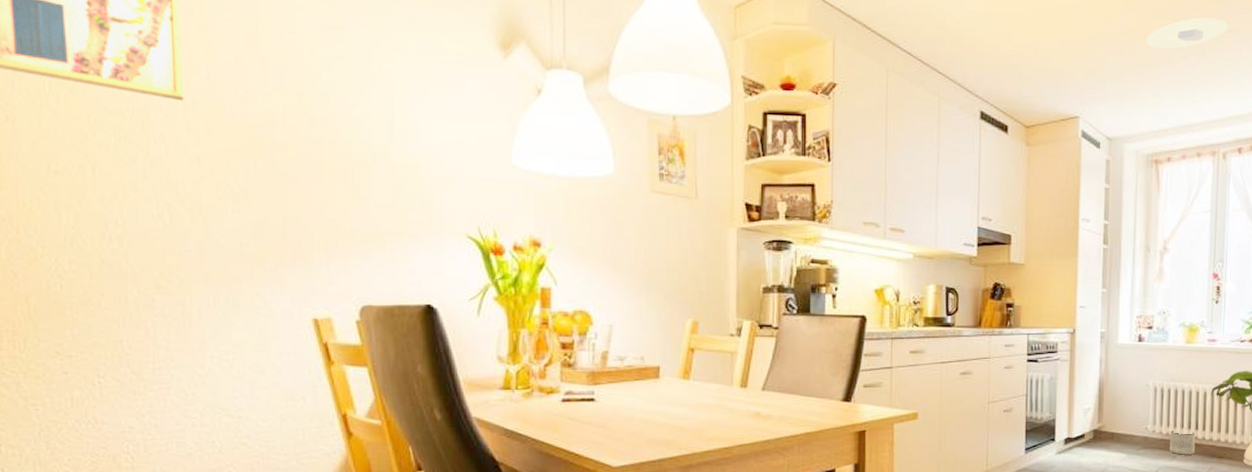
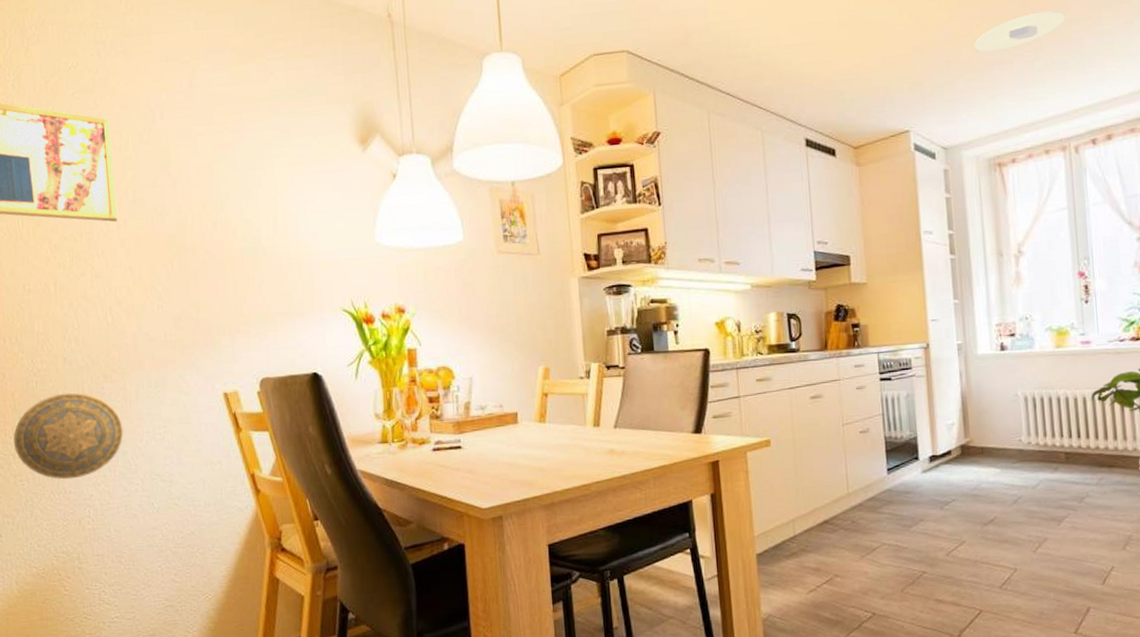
decorative plate: none [25,302,179,407] -> present [13,392,124,480]
planter: present [1169,430,1196,455] -> none [1048,440,1080,467]

